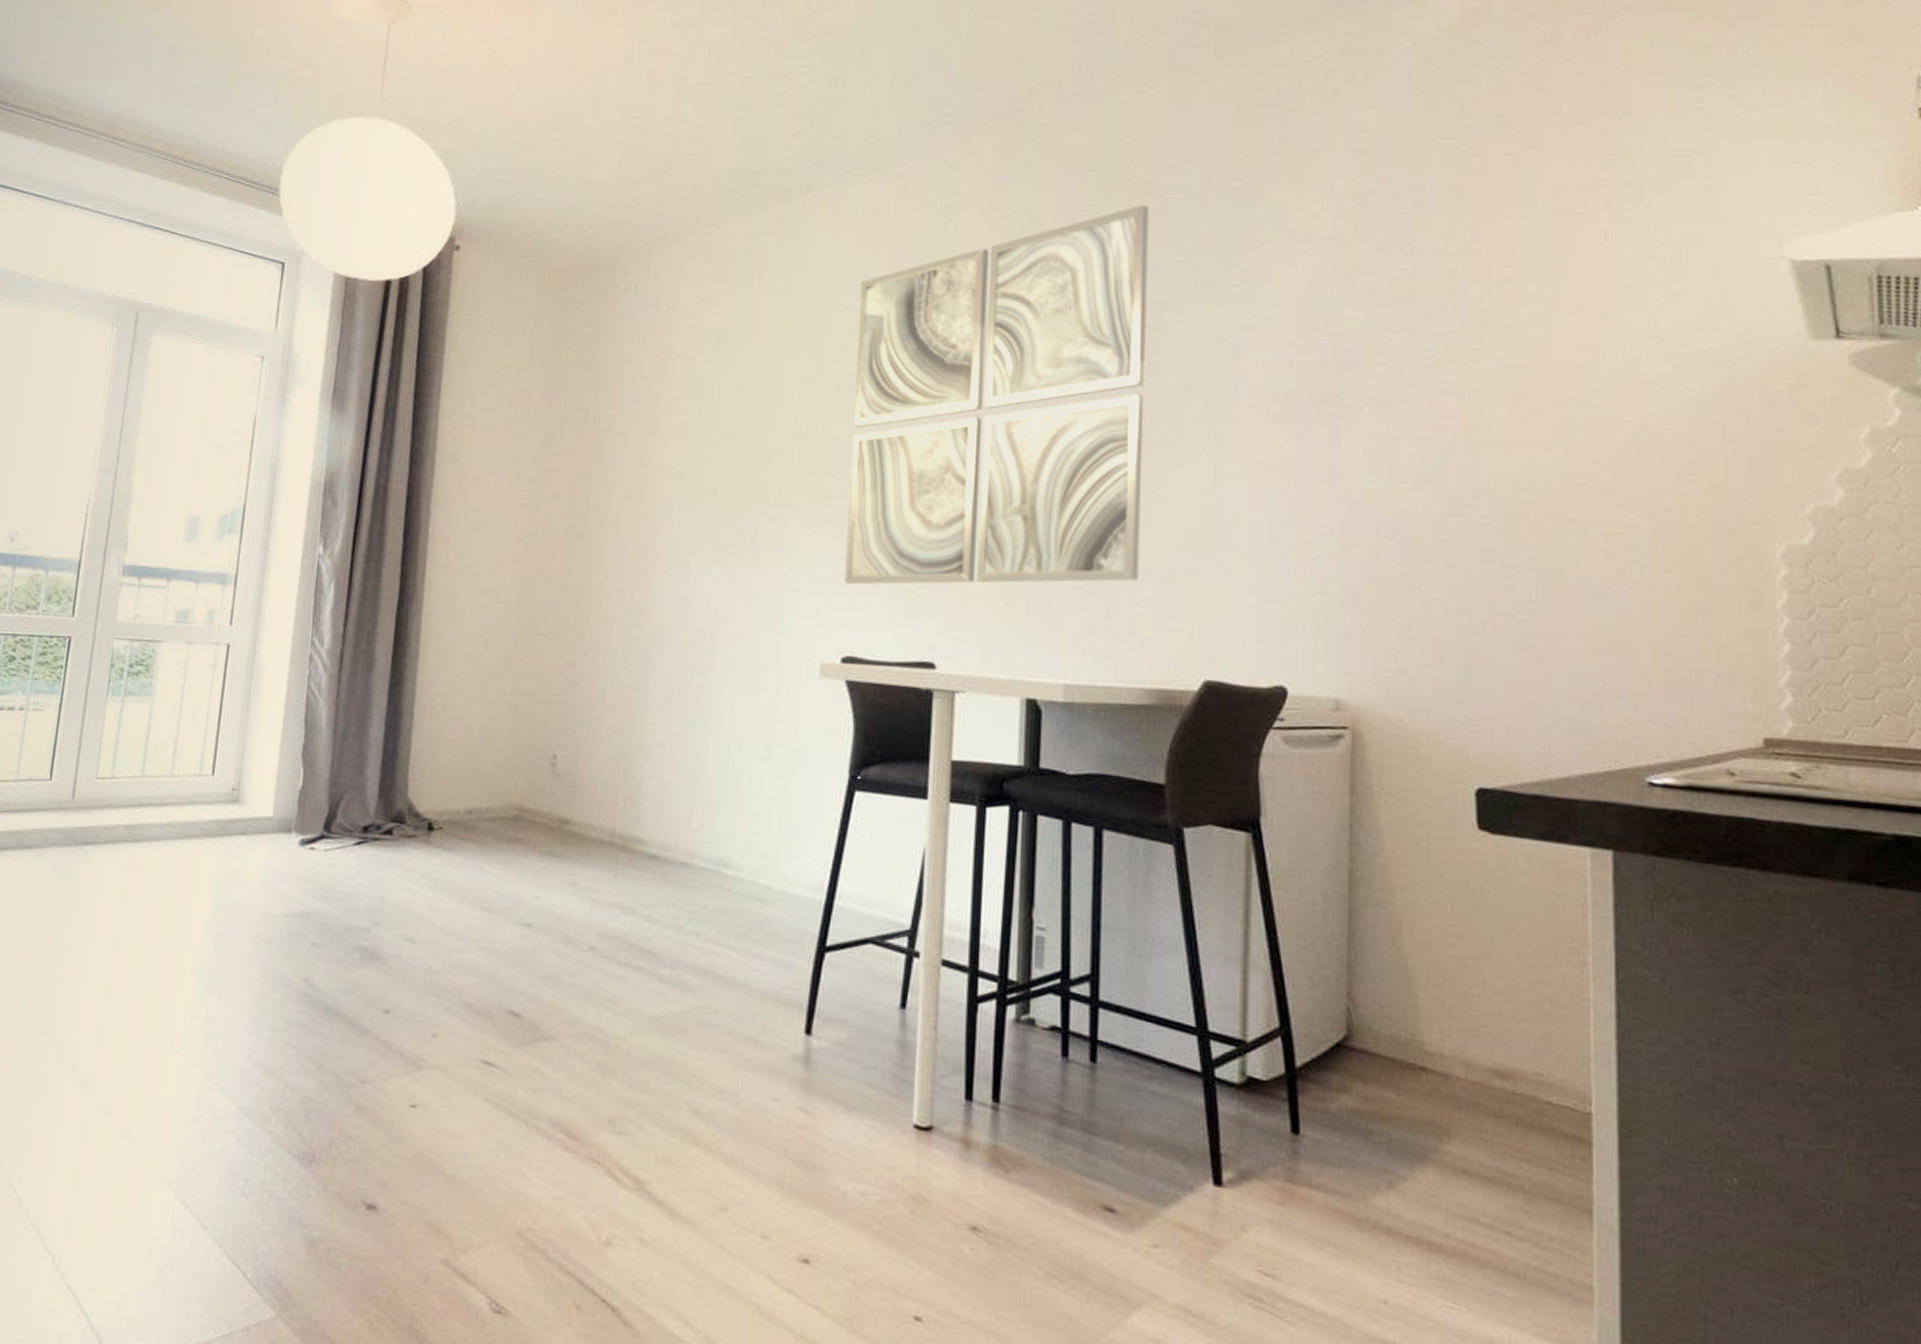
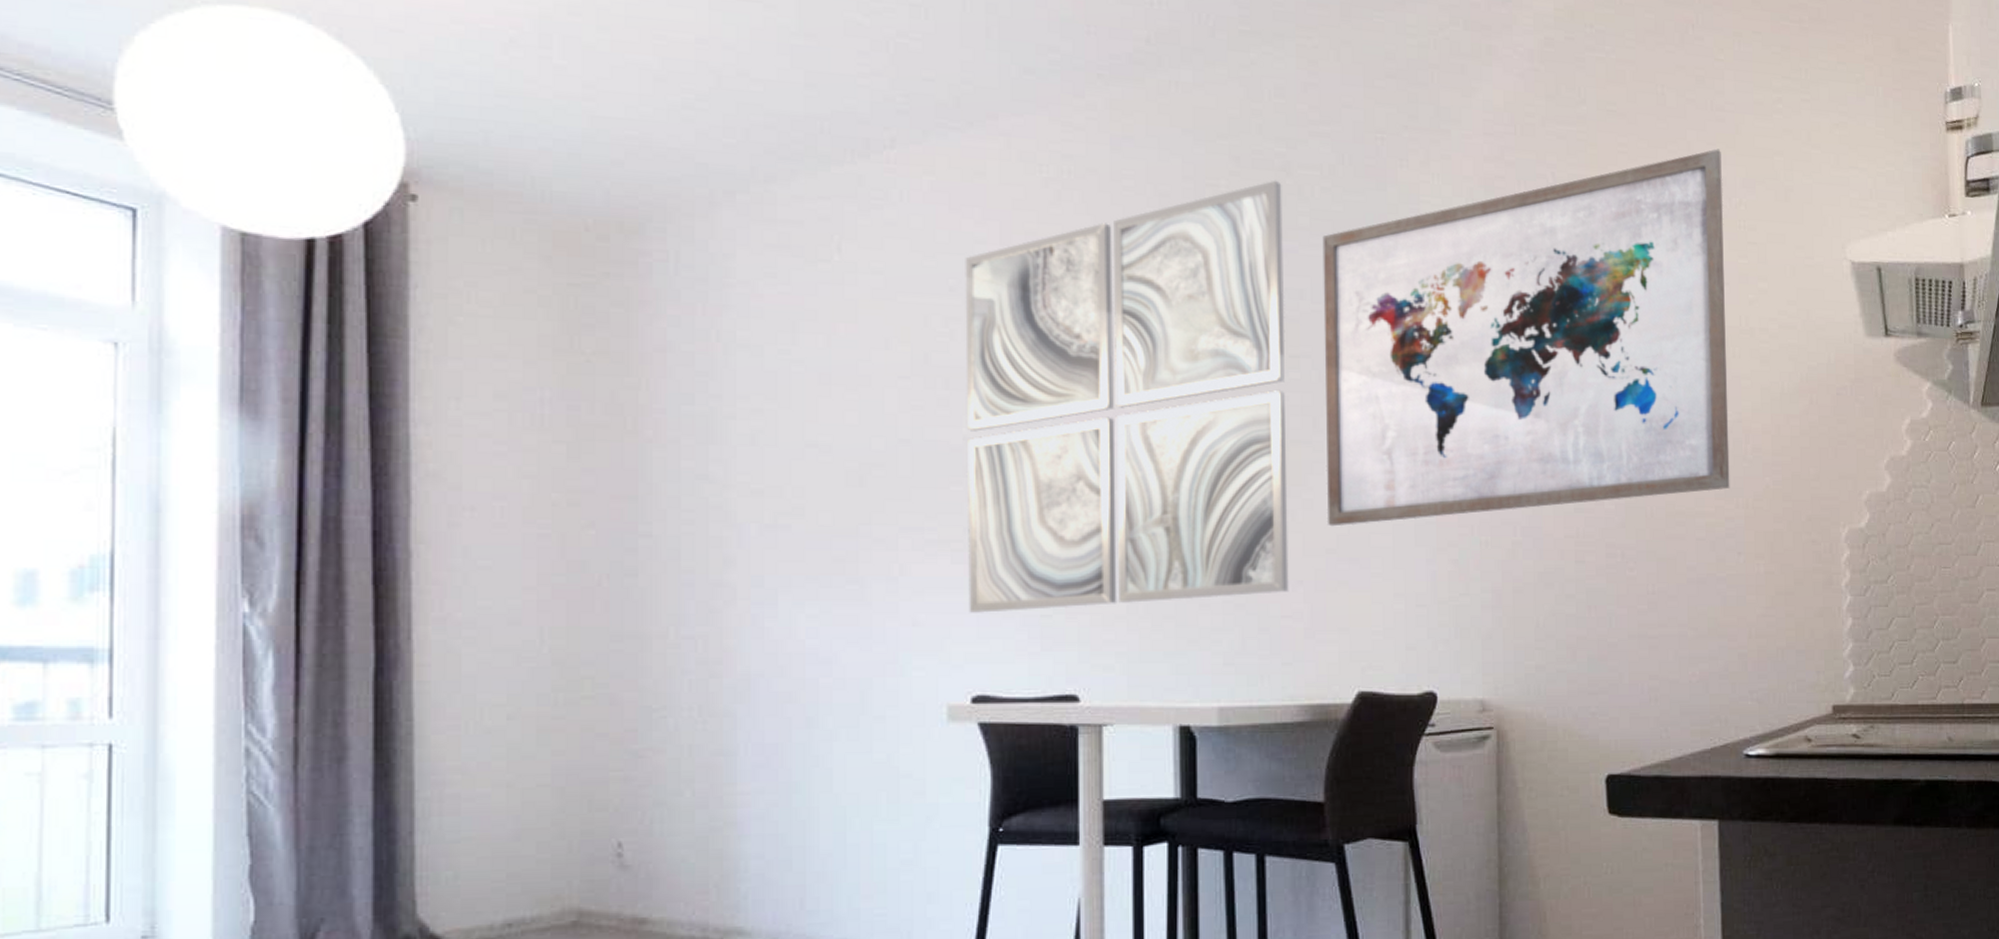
wall art: none [1179,152,1633,521] -> present [1322,149,1730,527]

